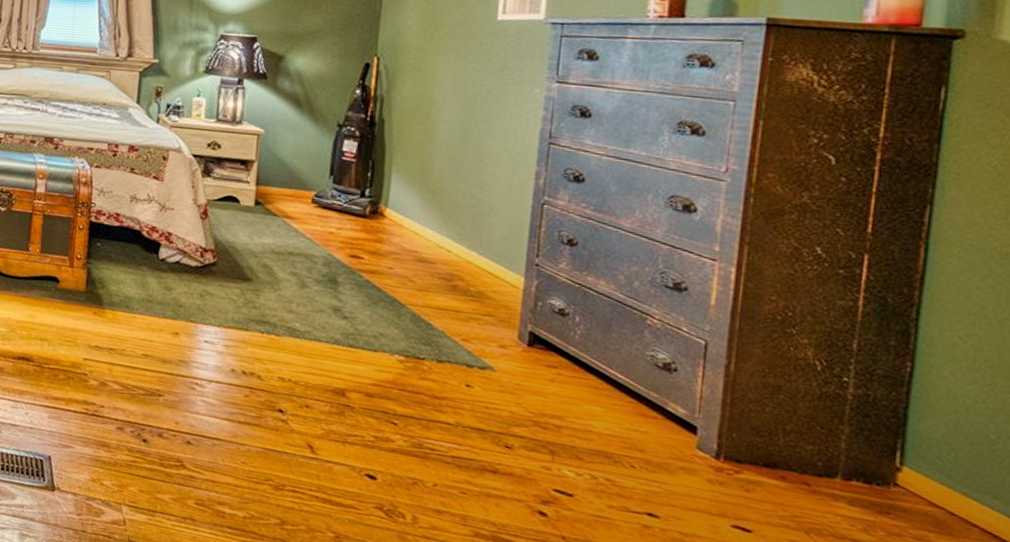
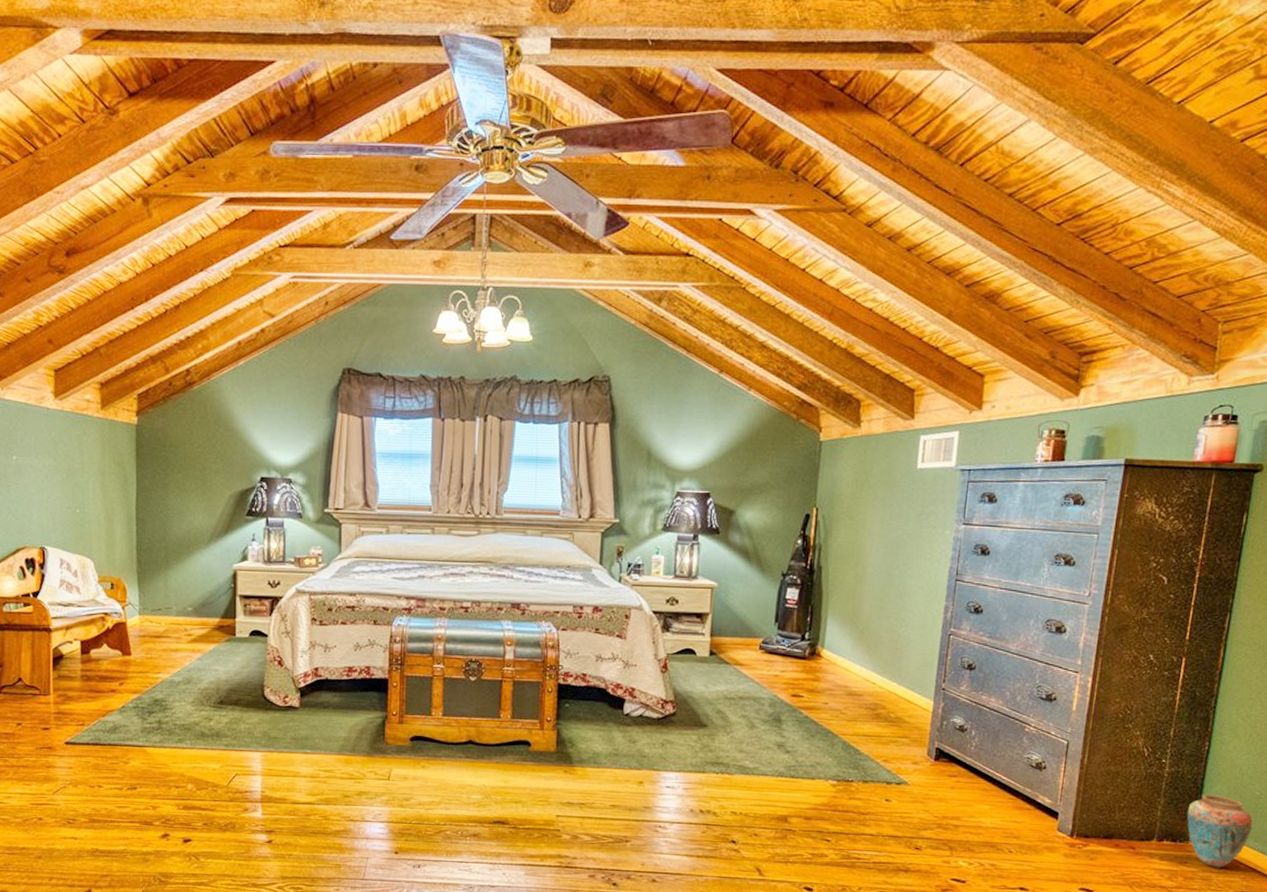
vase: none [884,428,989,528] -> present [1186,795,1253,868]

